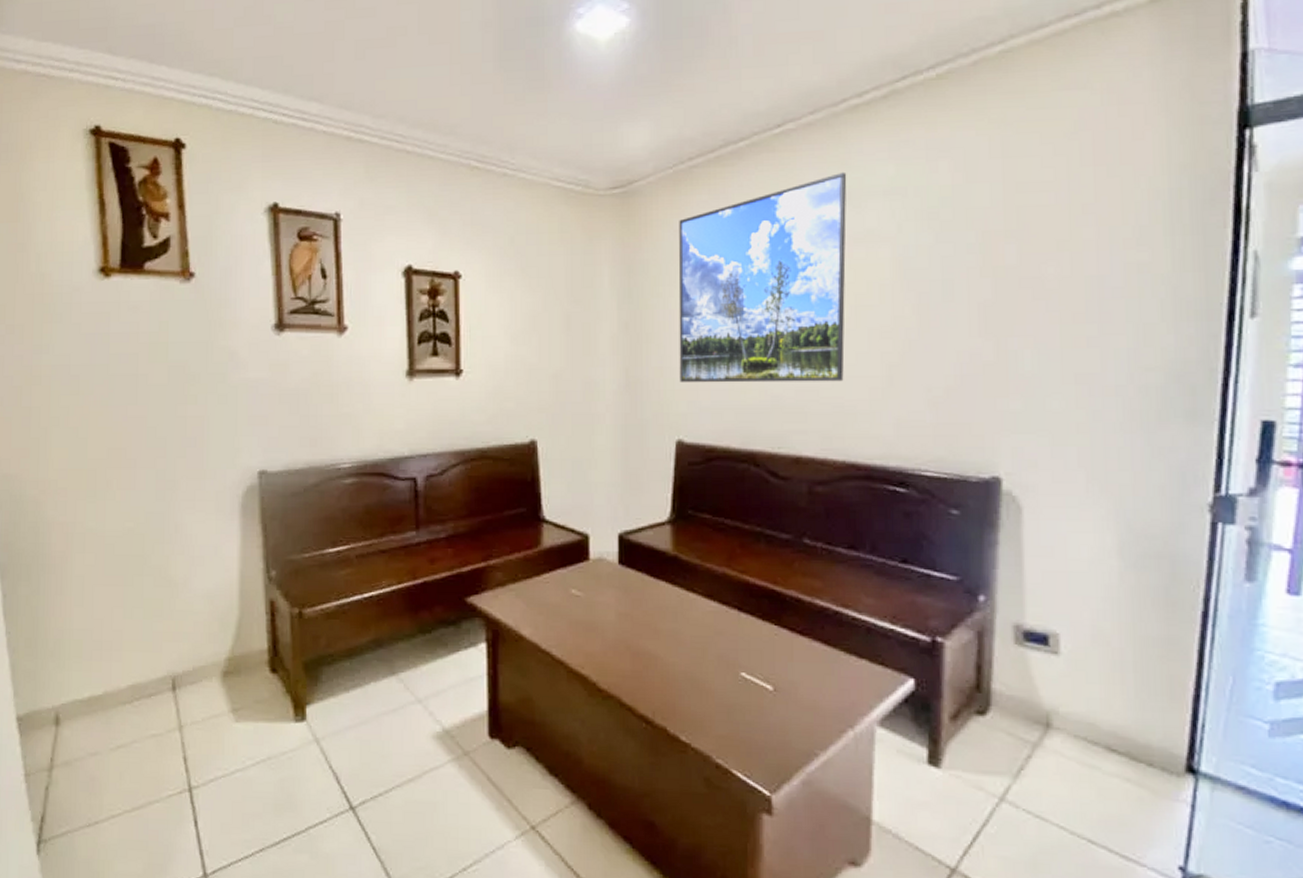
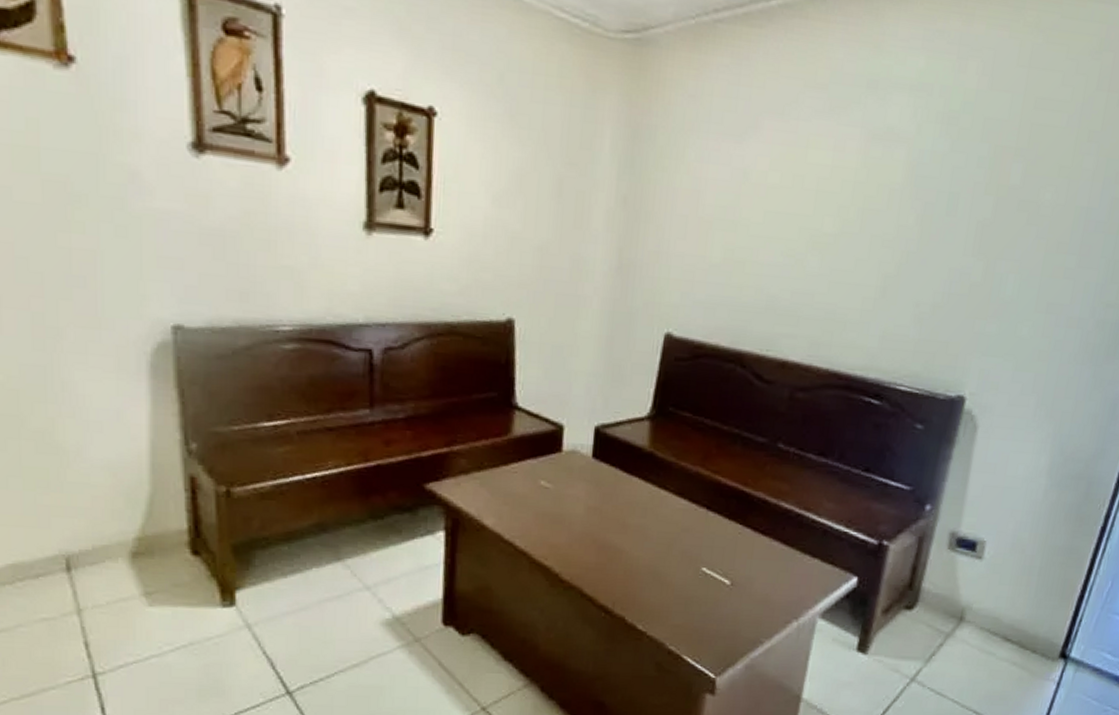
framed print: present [678,171,847,383] -> none [675,55,878,288]

